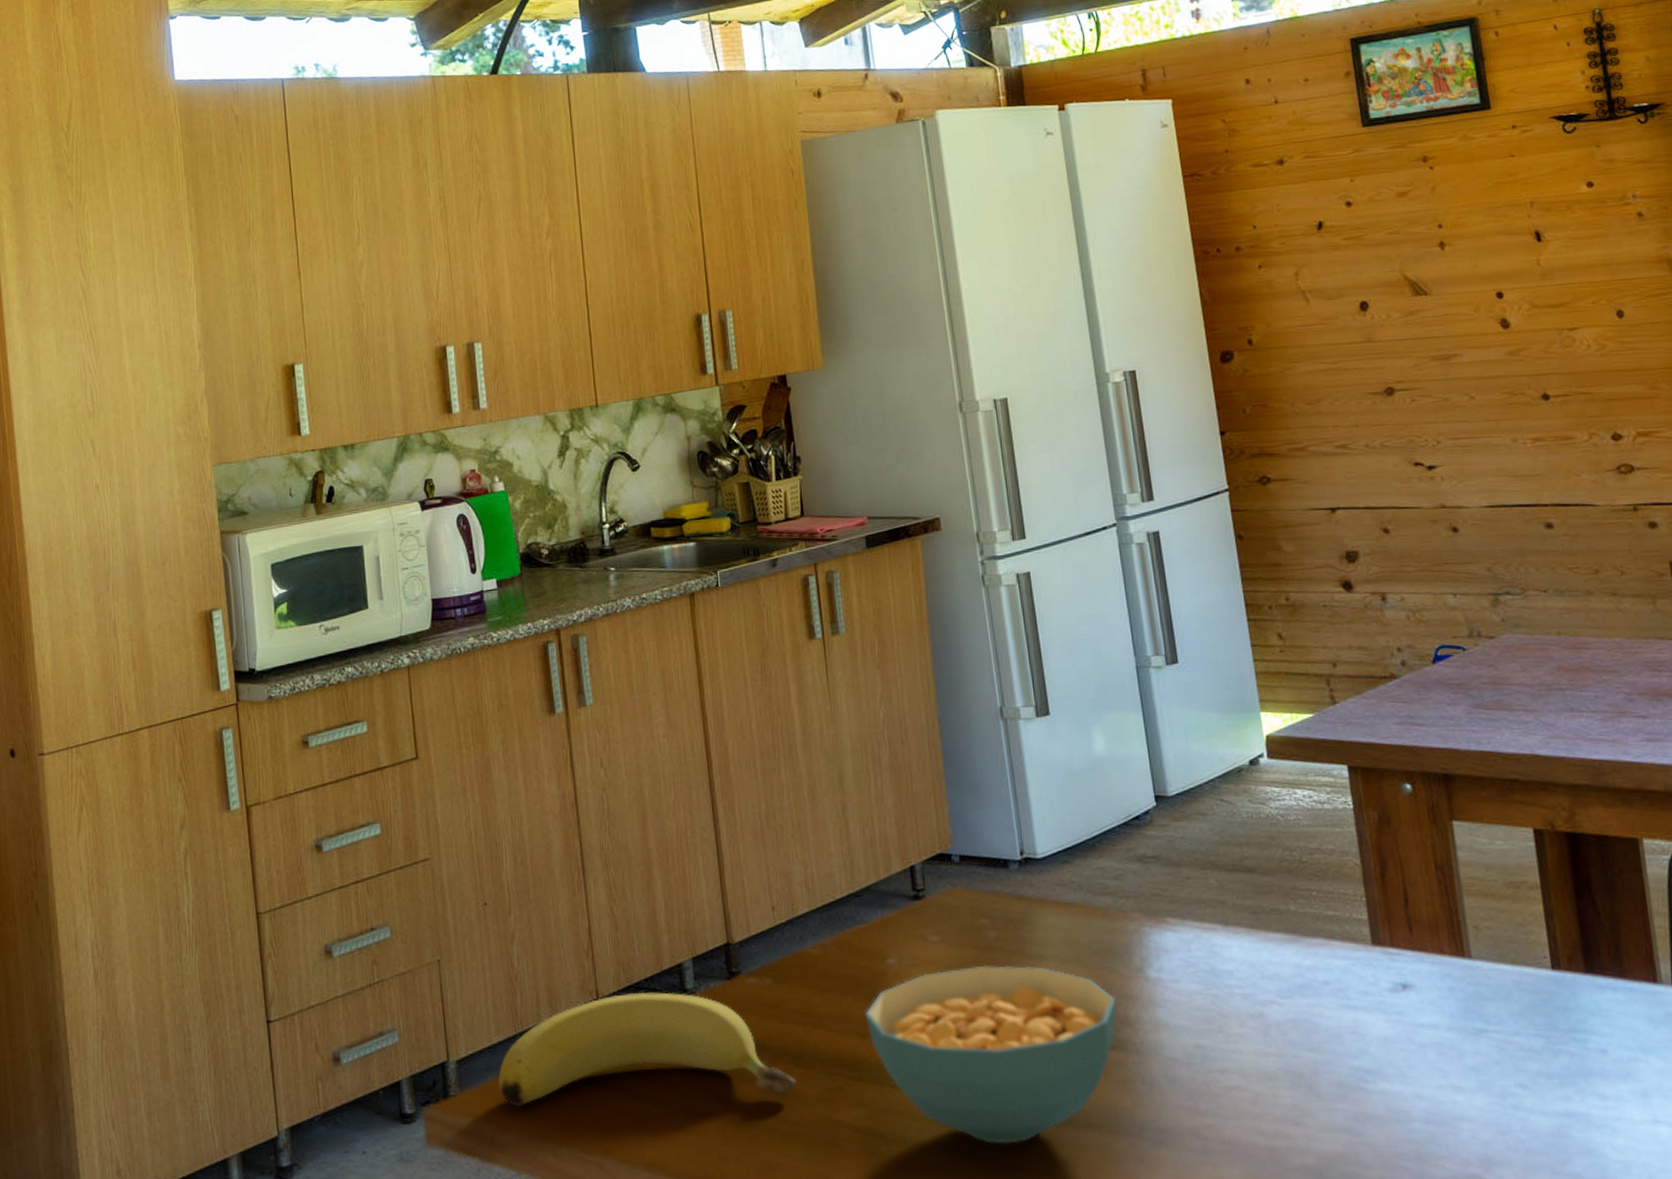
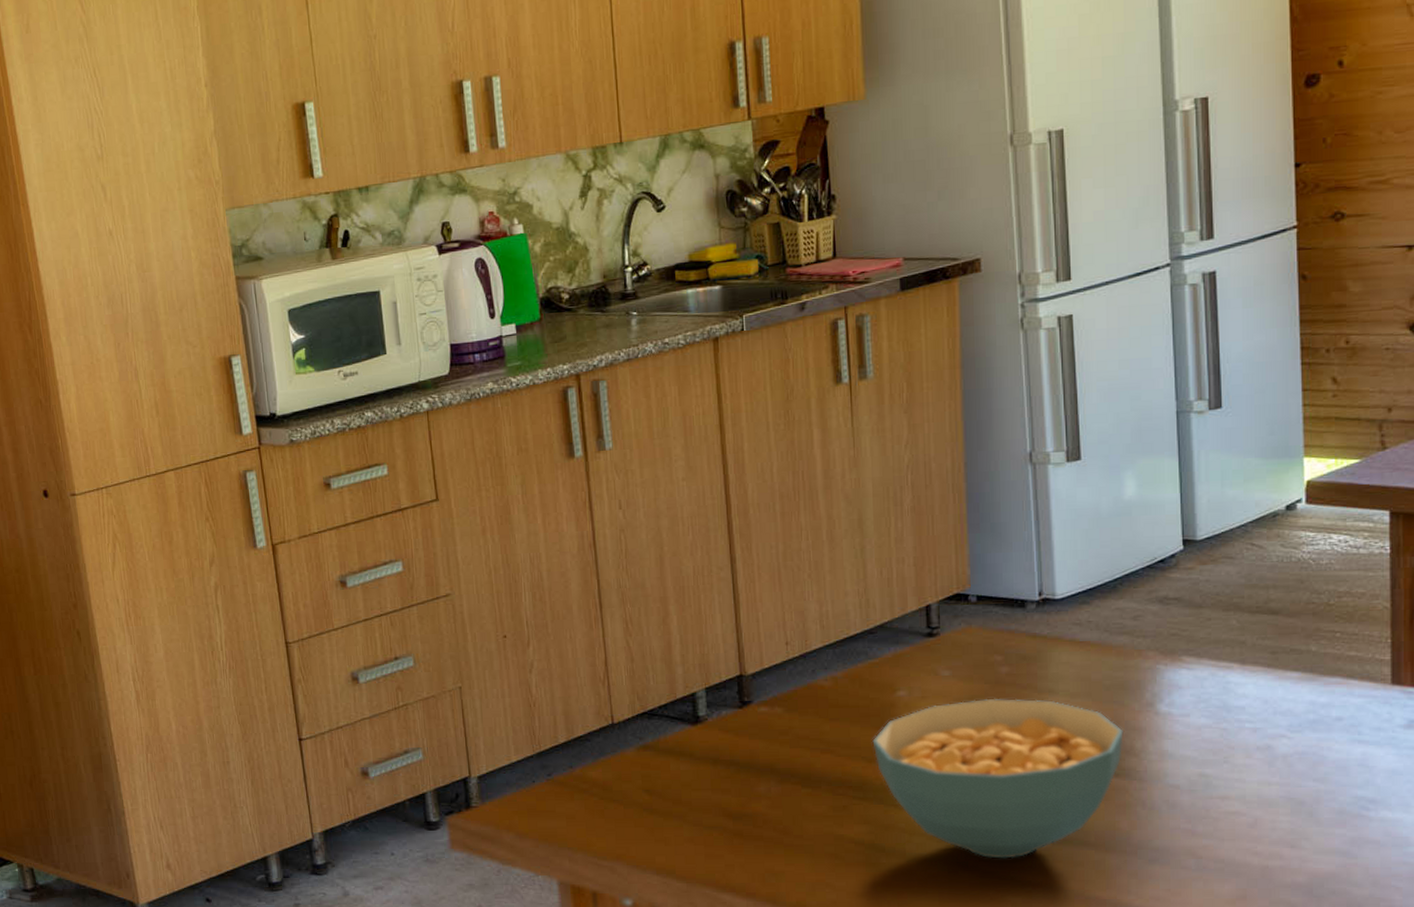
banana: present [498,992,796,1106] -> none [517,718,802,816]

